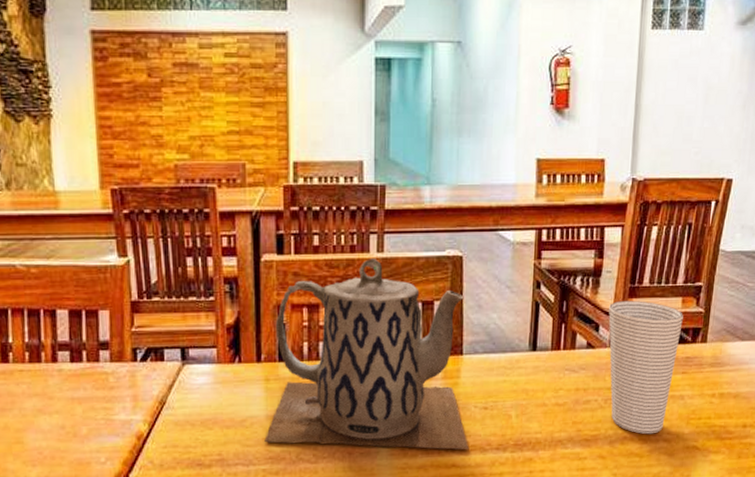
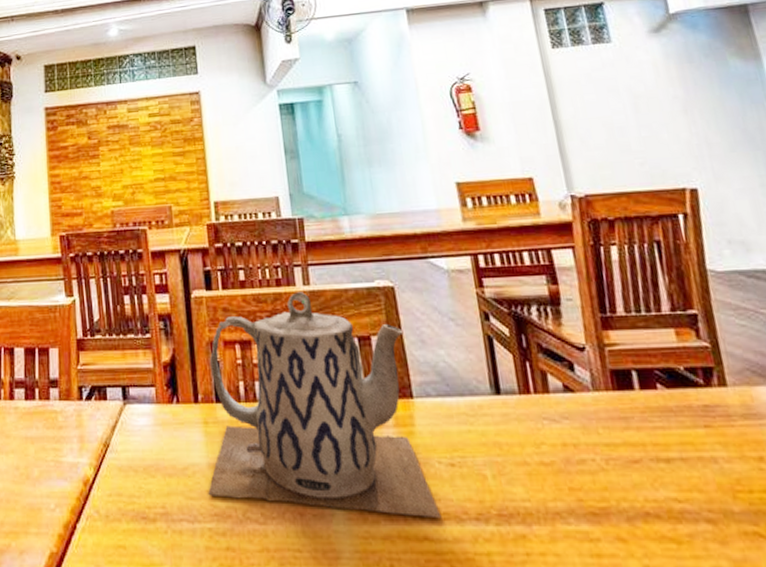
cup: present [608,301,683,434] -> none [580,333,700,511]

